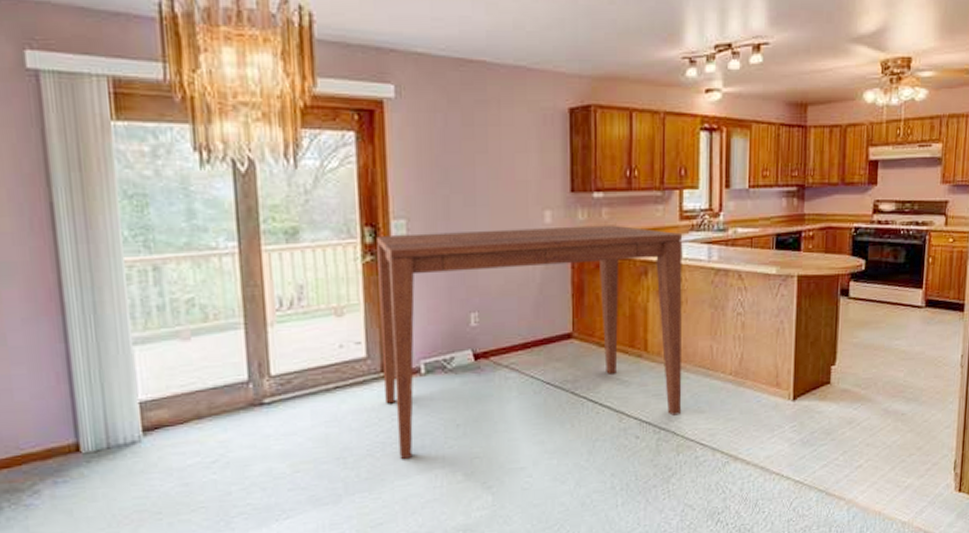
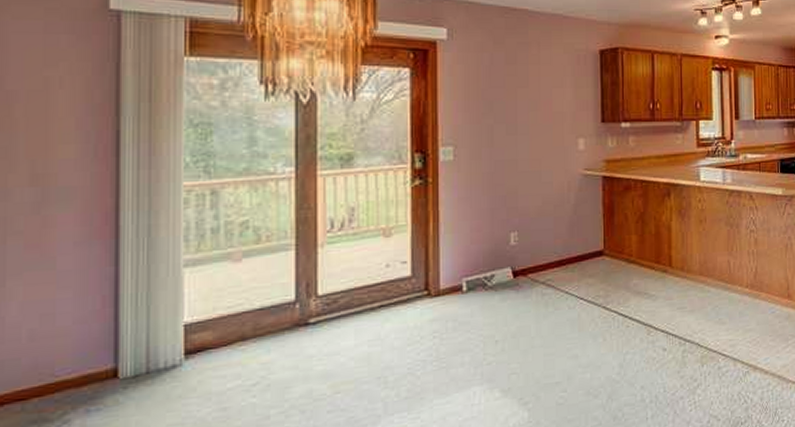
dining table: present [377,225,683,460] -> none [426,151,704,378]

